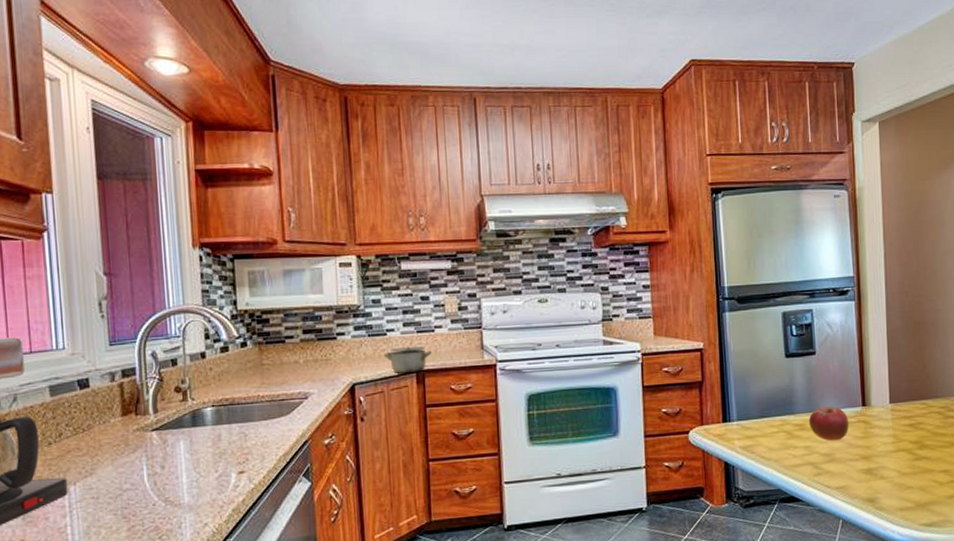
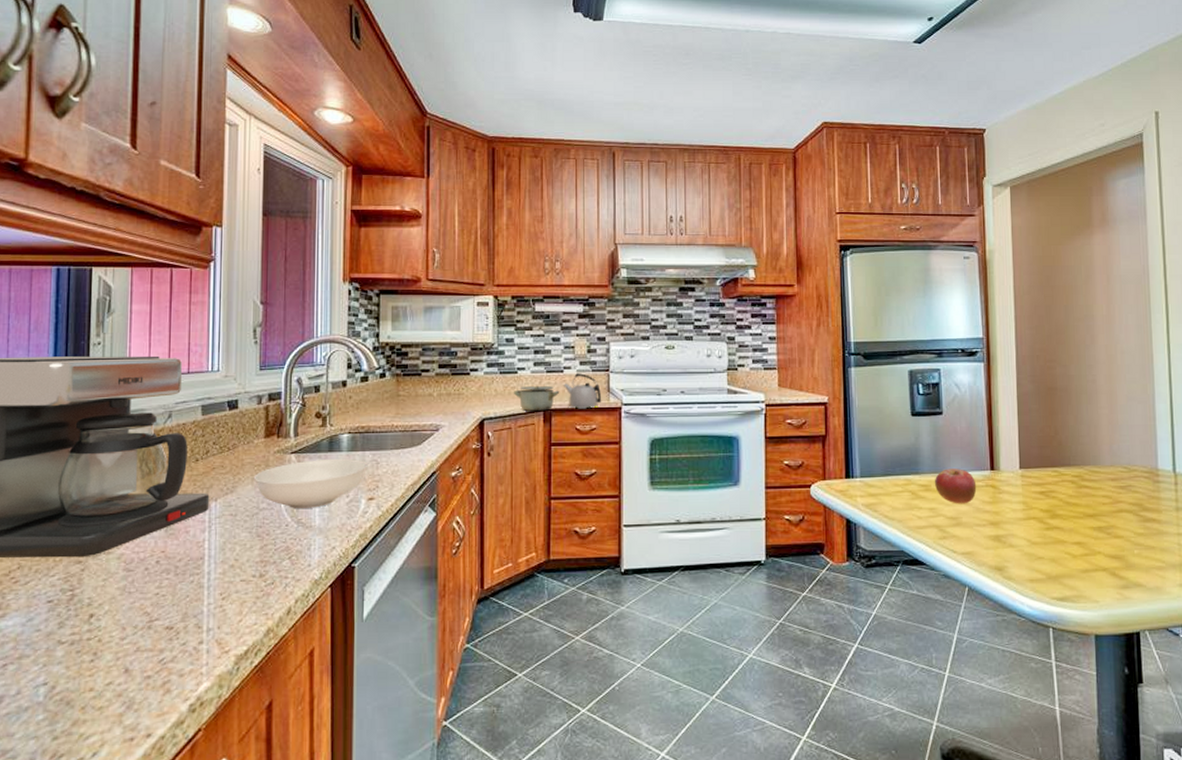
bowl: none [113,432,236,488] -> present [253,458,368,510]
kettle: none [434,332,476,368] -> present [563,373,602,409]

